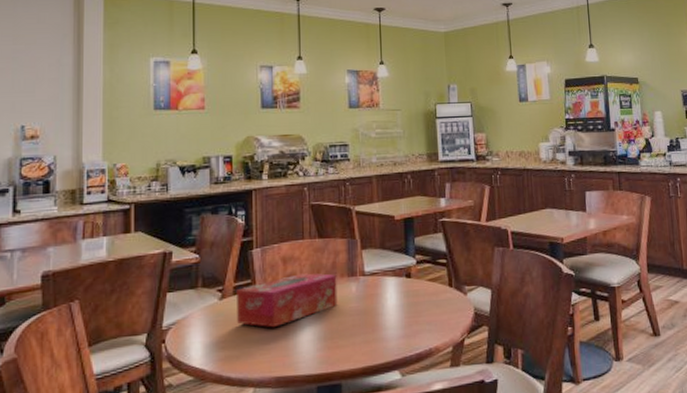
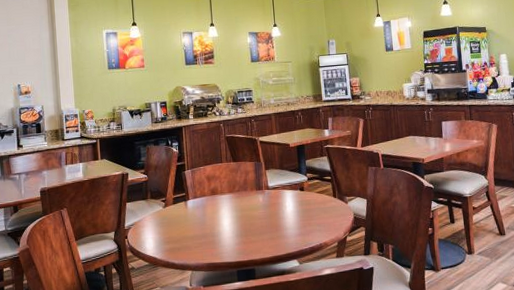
tissue box: present [237,273,338,328] -> none [175,188,249,228]

